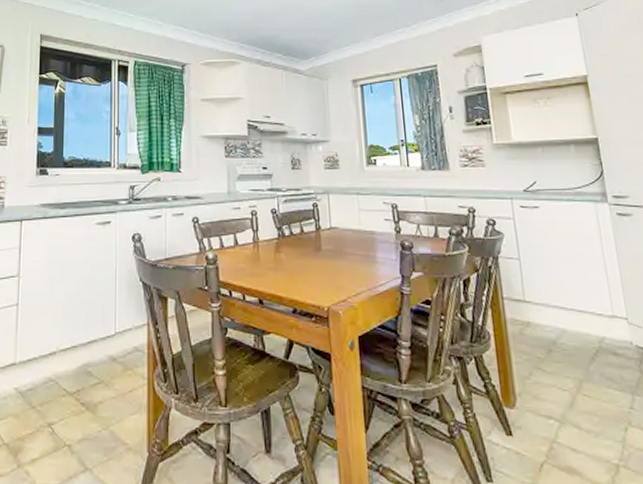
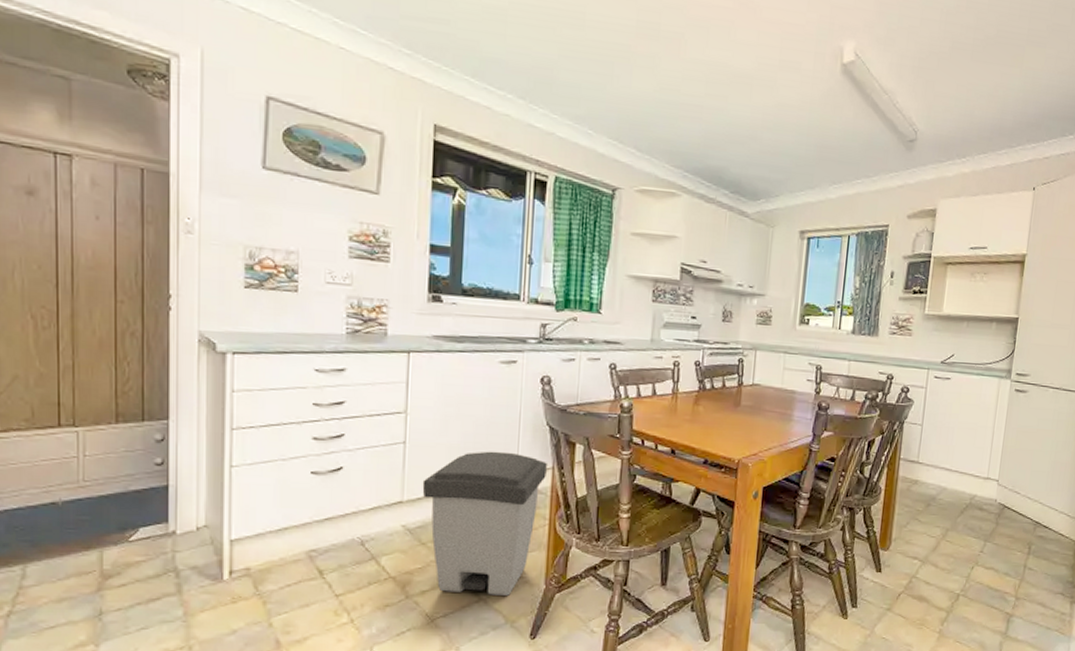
trash can: none [32,309,142,465] -> present [422,451,547,596]

